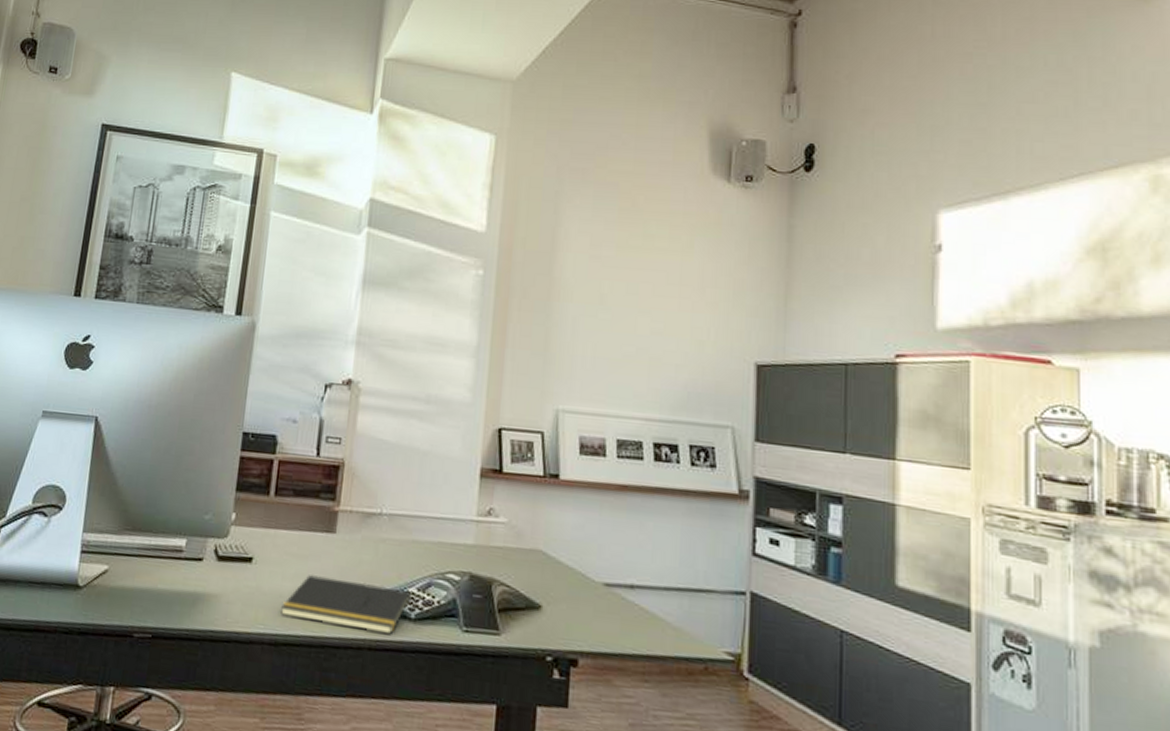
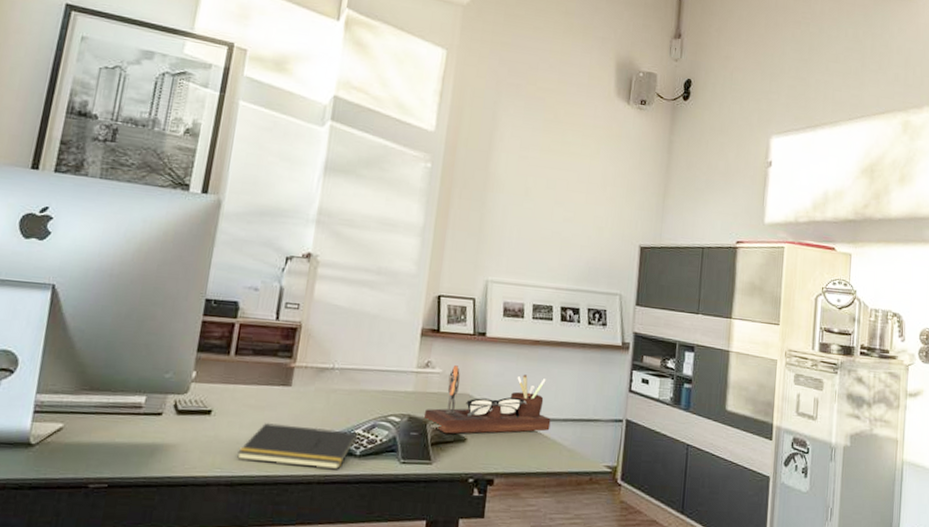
desk organizer: none [488,514,648,602] -> present [424,365,551,434]

